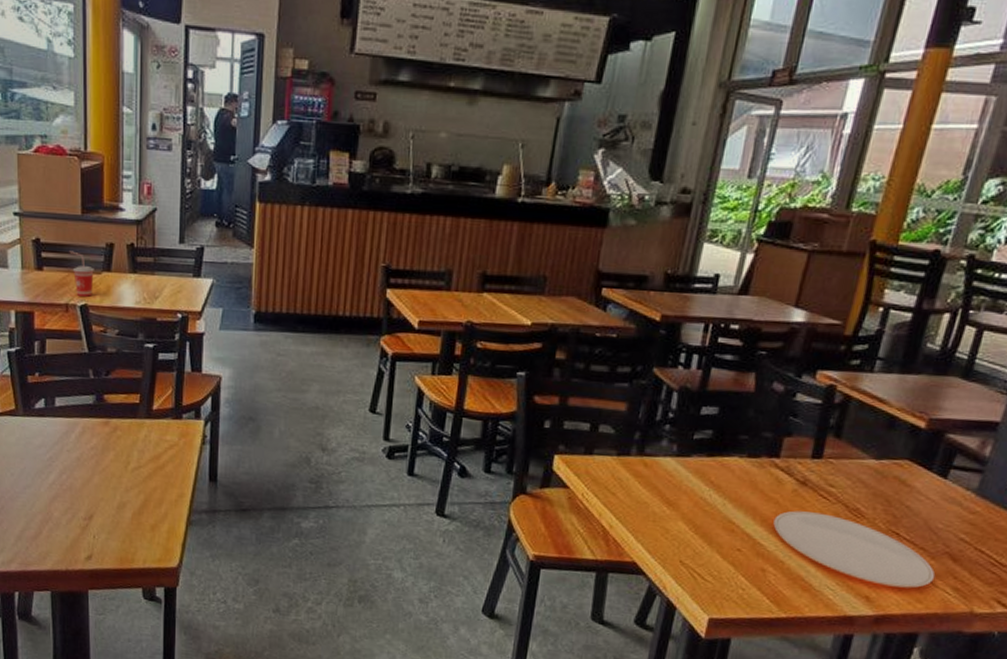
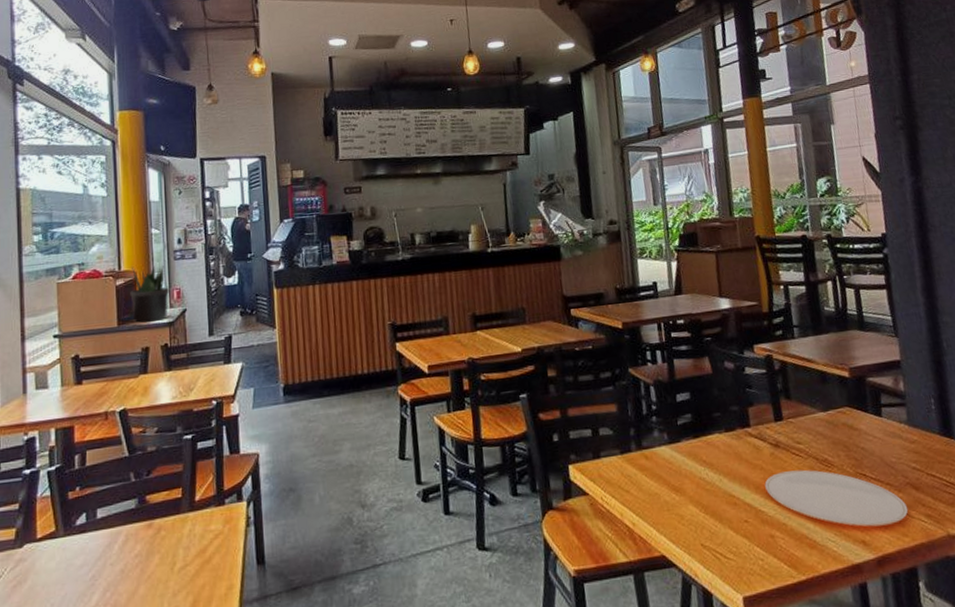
beverage cup: present [69,251,94,298] -> none [107,361,132,403]
planter: none [96,150,139,216] -> present [130,264,169,323]

